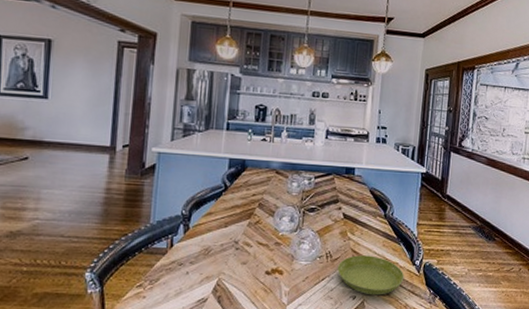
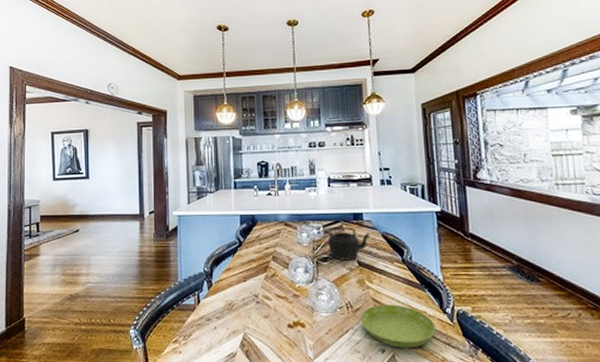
teapot: none [314,178,359,213] -> present [323,226,371,261]

